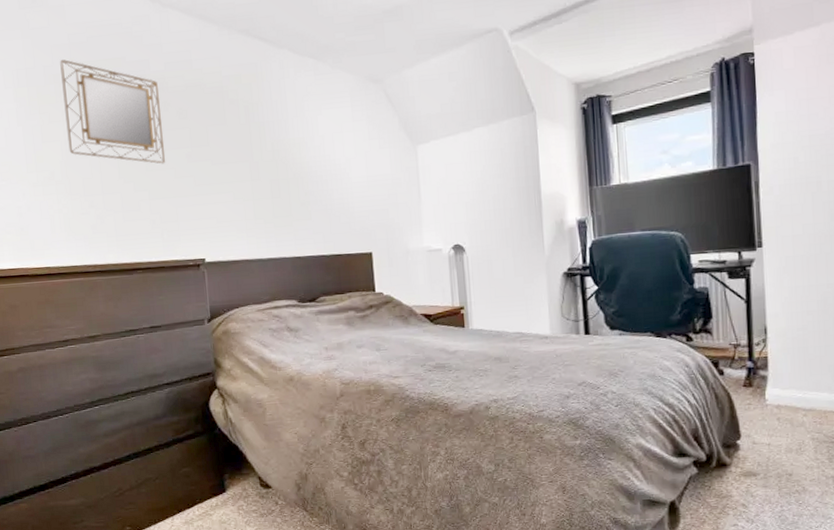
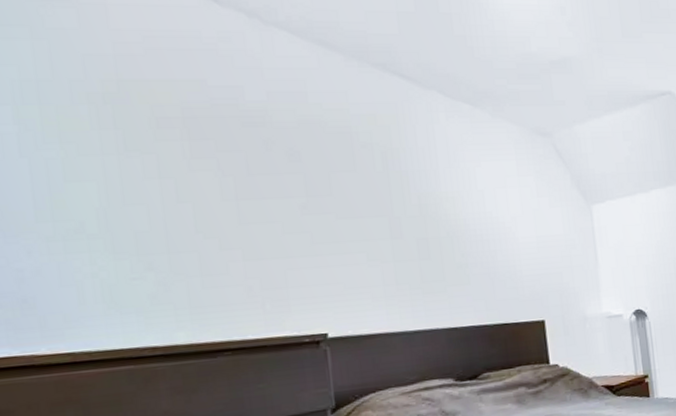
home mirror: present [60,59,166,164] -> none [98,74,269,216]

